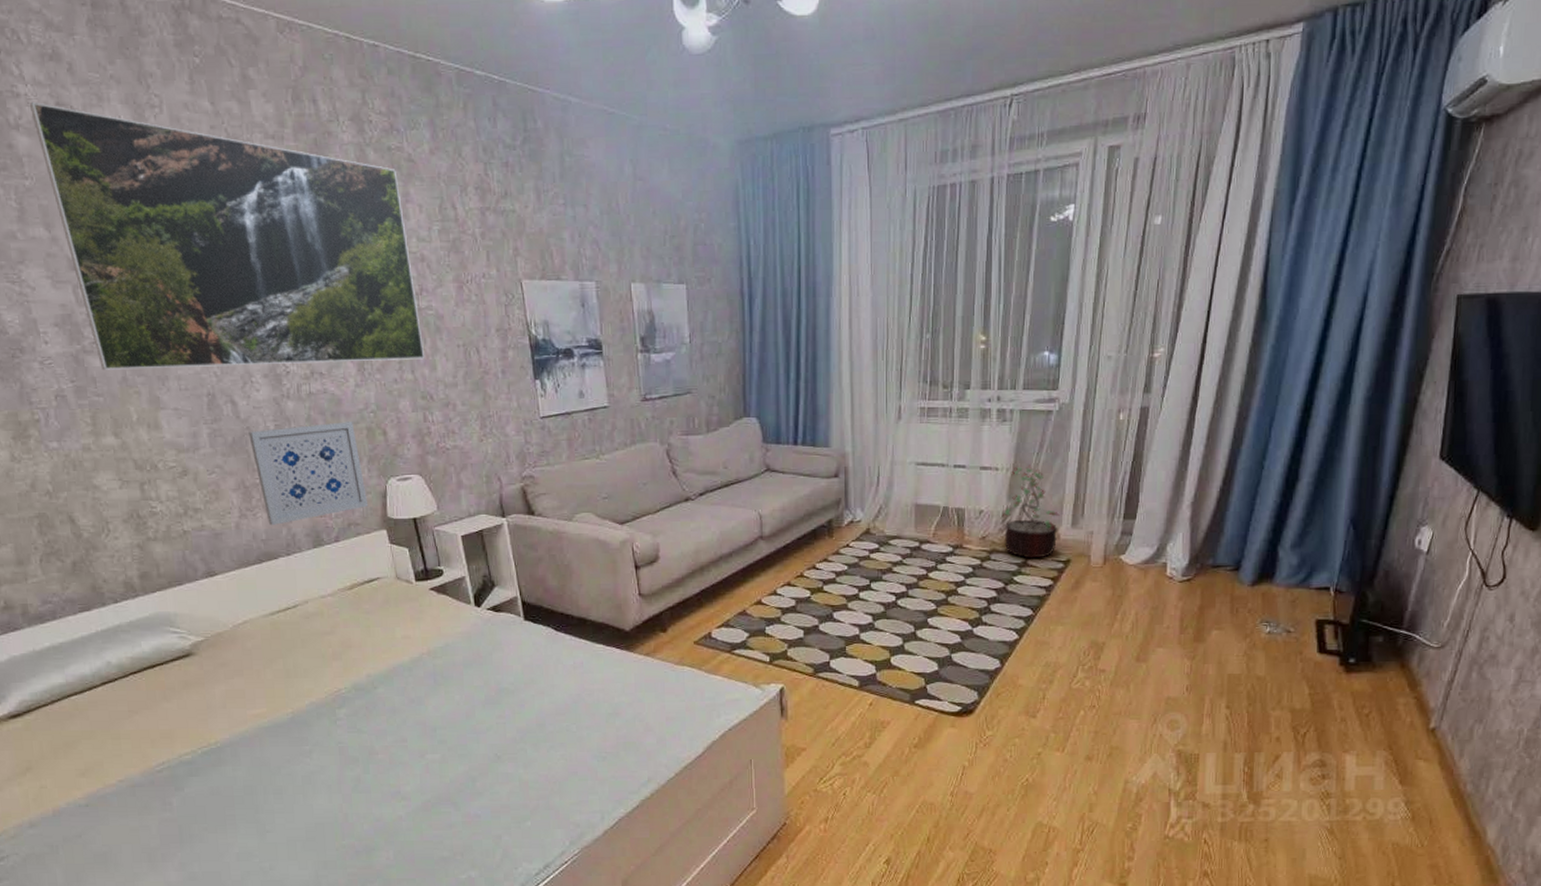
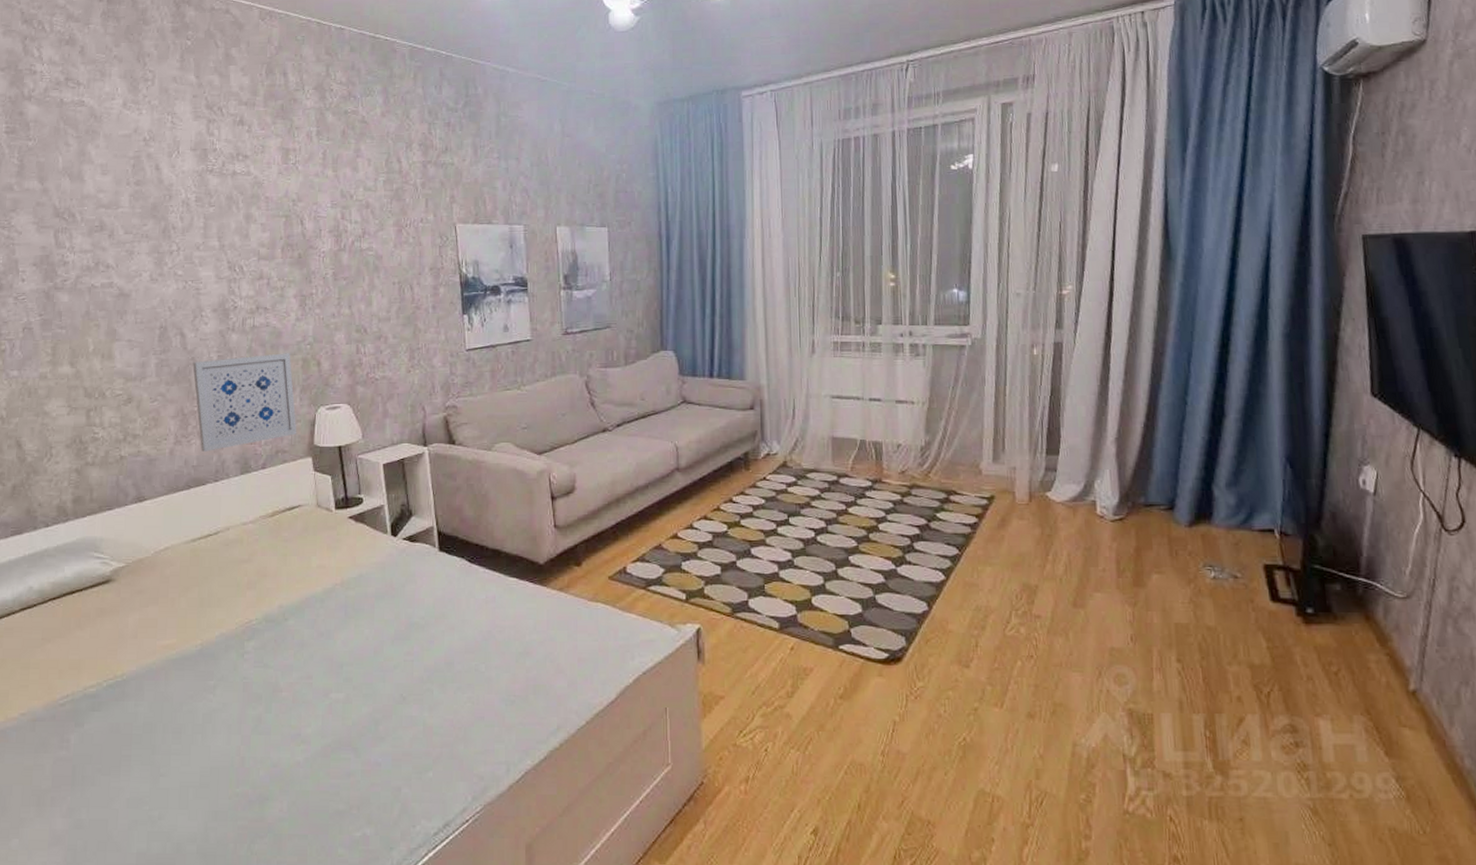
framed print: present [29,102,425,370] -> none [43,78,363,305]
decorative plant: present [1003,464,1060,559] -> none [921,398,980,494]

